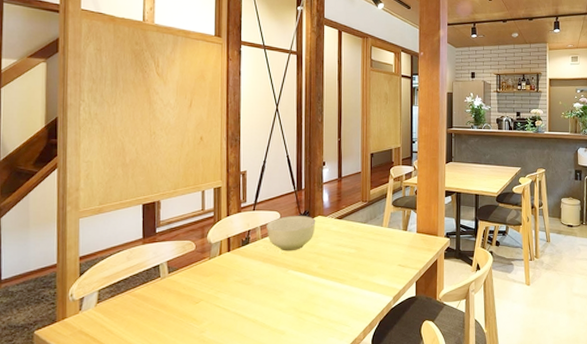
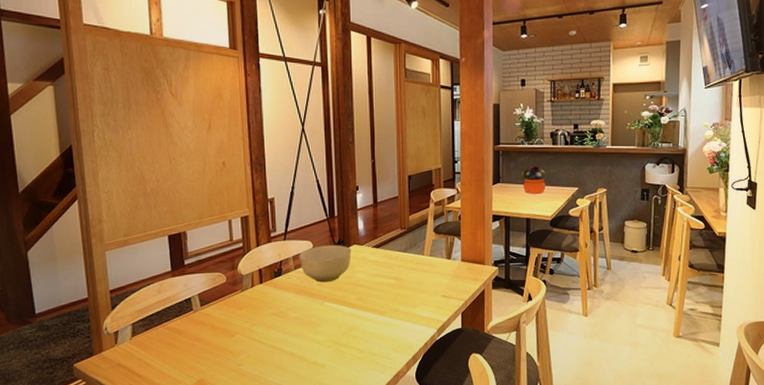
flower arrangement: none [471,147,492,172] -> present [521,165,546,194]

